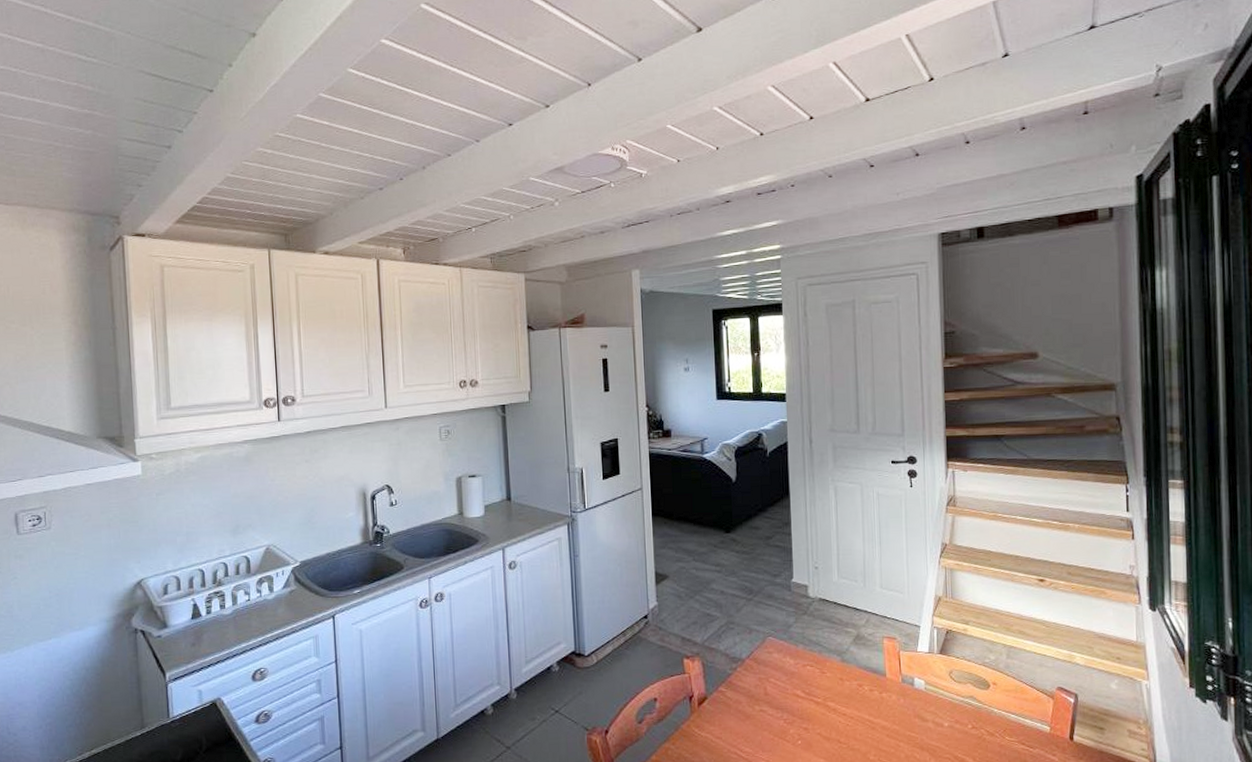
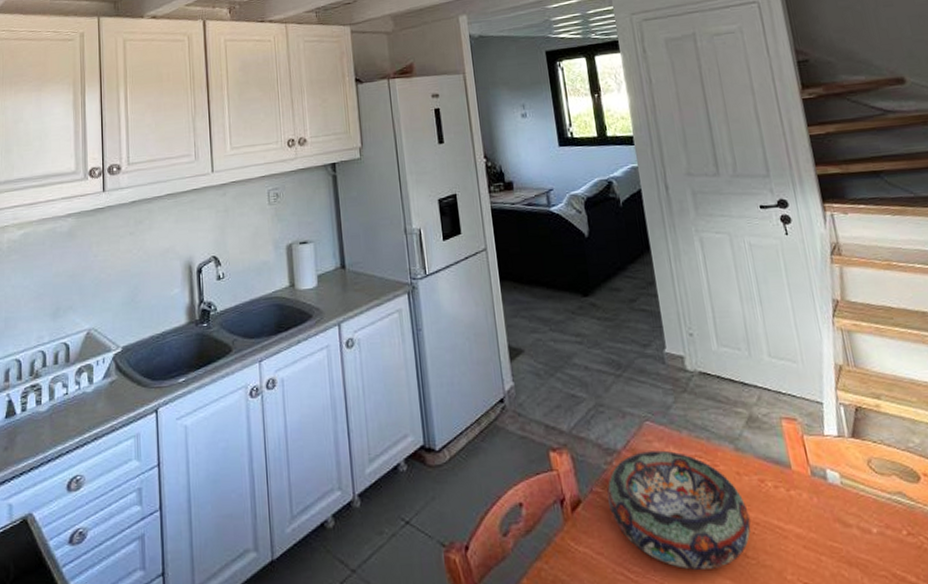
decorative bowl: none [730,660,846,751] -> present [607,450,751,570]

